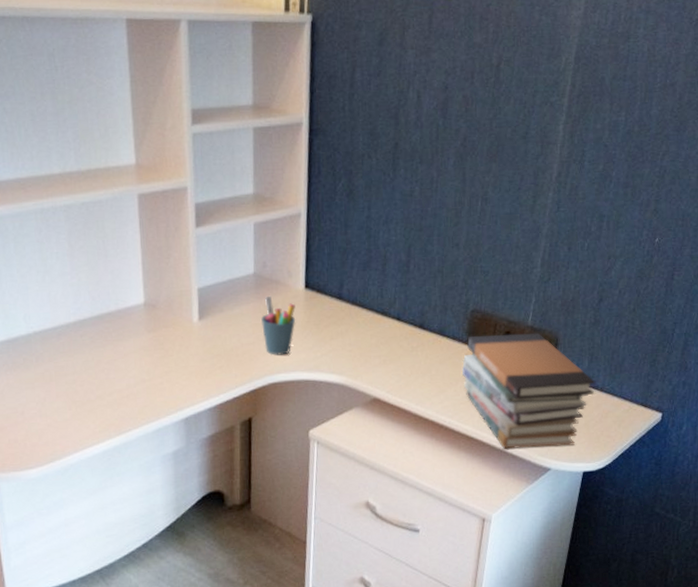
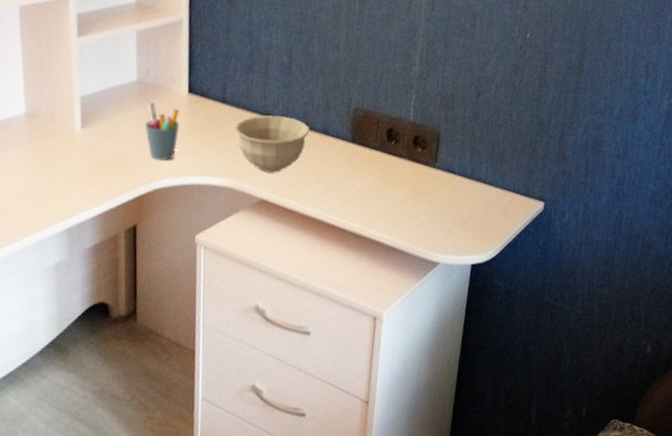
bowl: none [350,314,426,372] -> present [235,115,310,173]
book stack: present [462,332,596,449] -> none [347,128,479,245]

